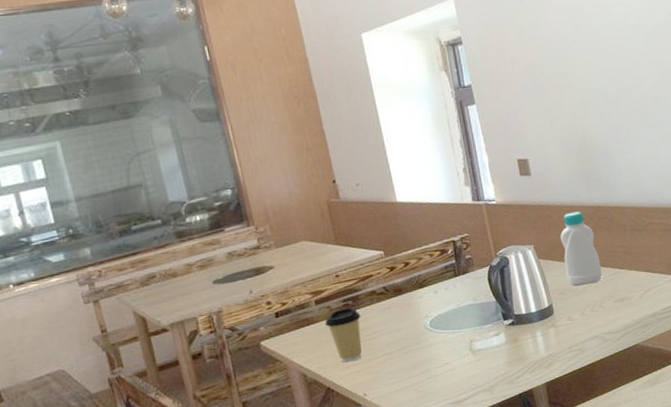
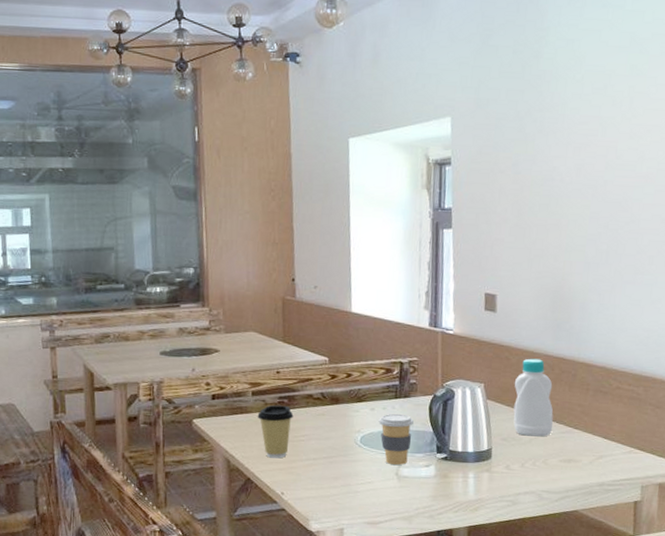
coffee cup: none [443,290,478,342] -> present [378,413,414,465]

